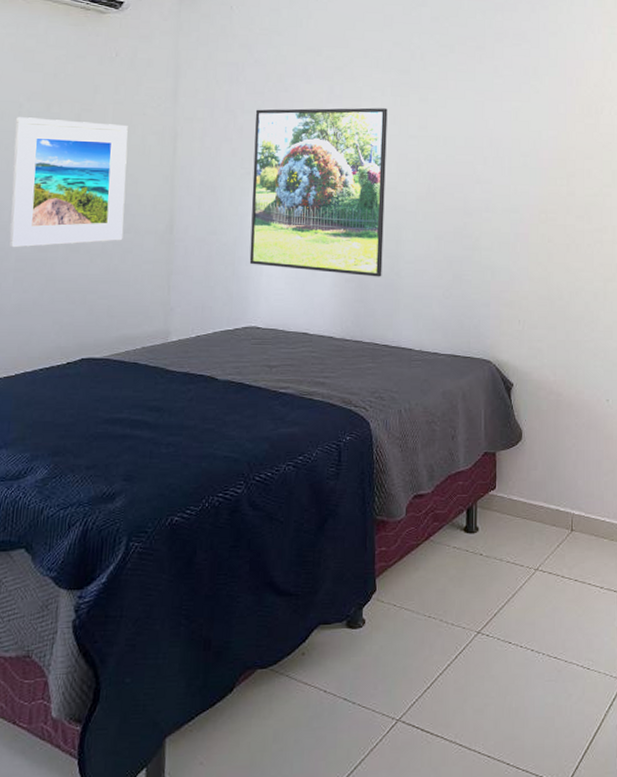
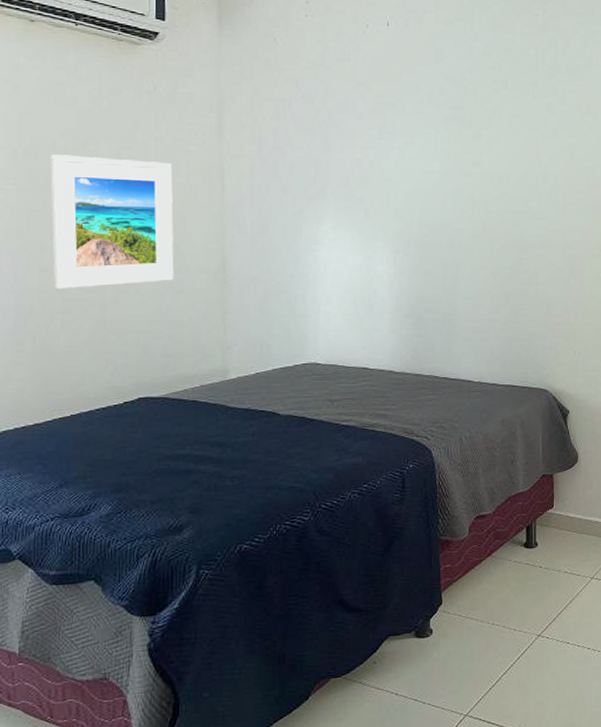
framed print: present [249,107,388,277] -> none [305,144,441,313]

